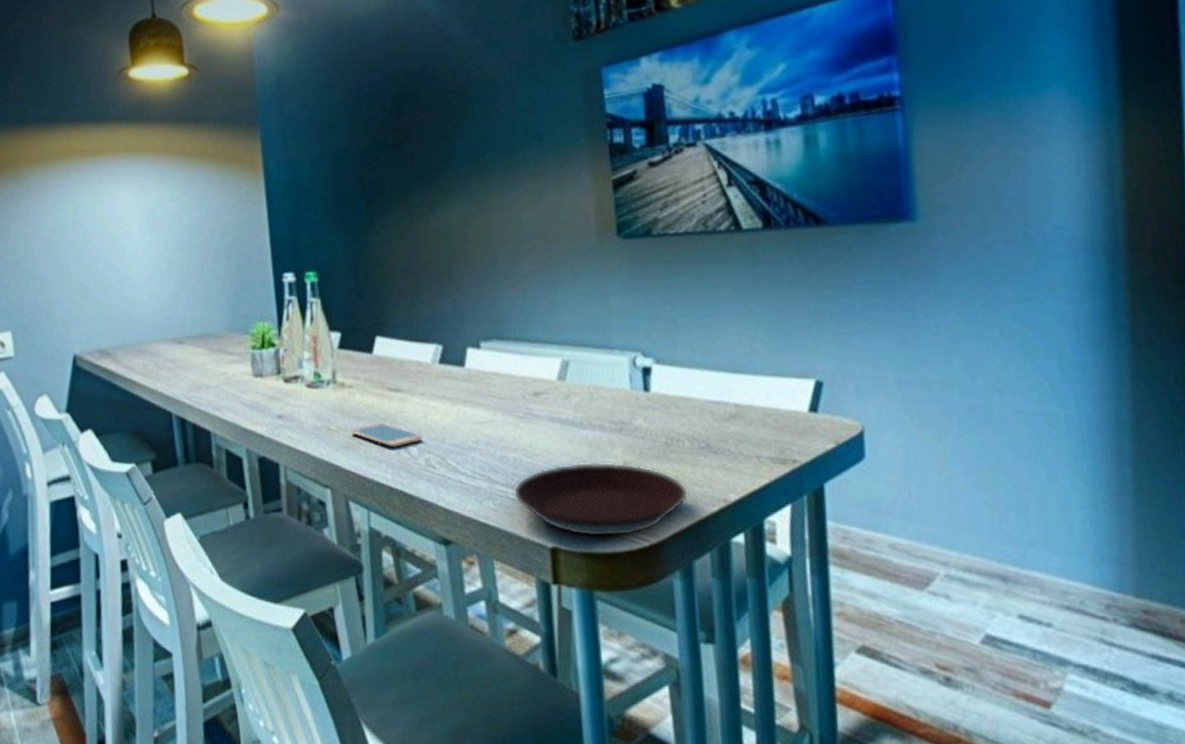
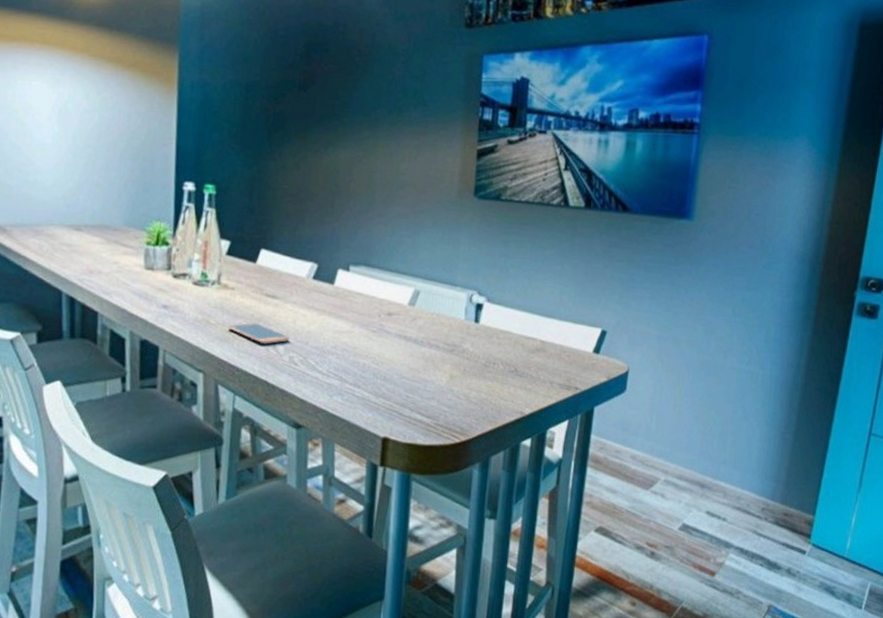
plate: present [513,462,688,538] -> none [358,372,495,434]

